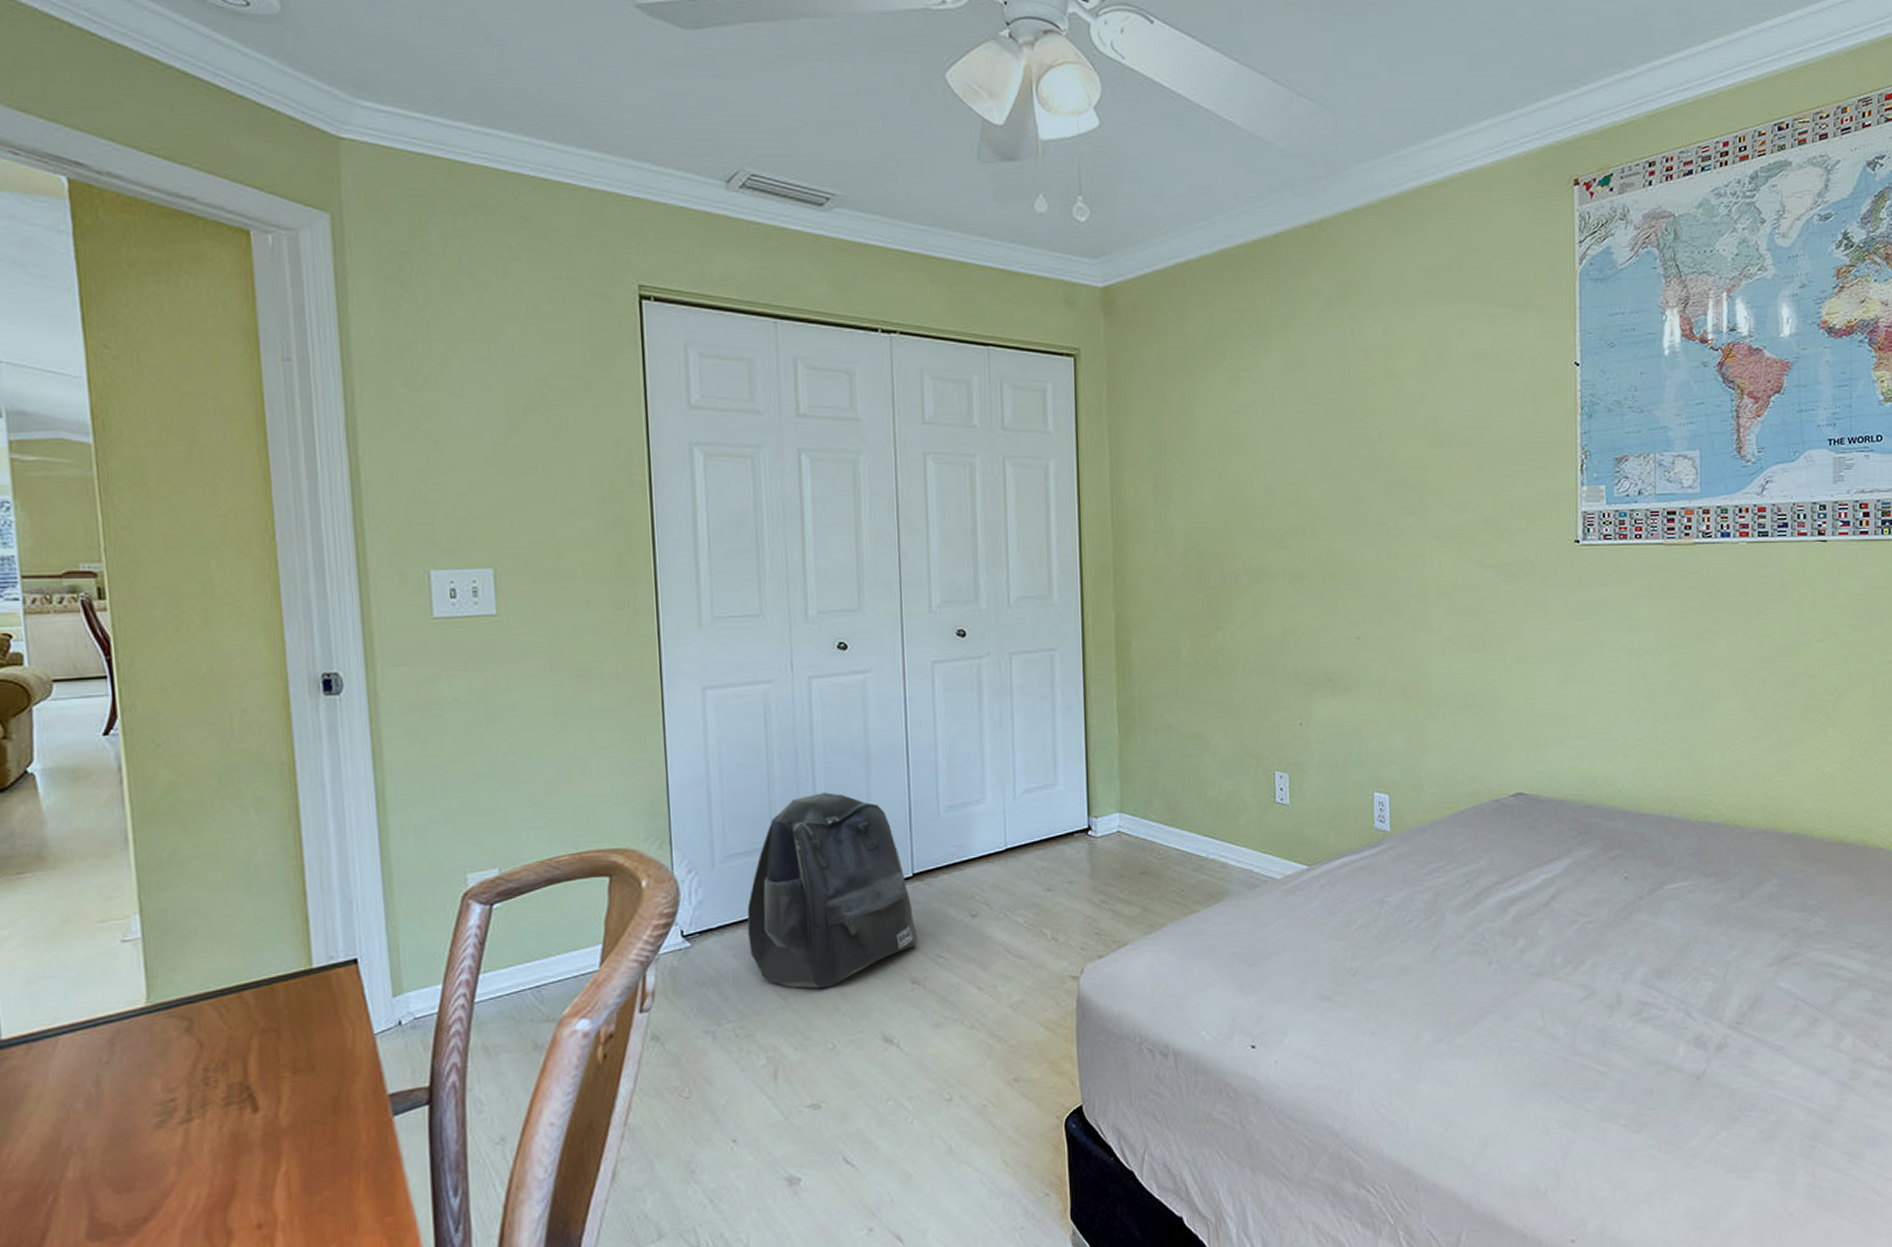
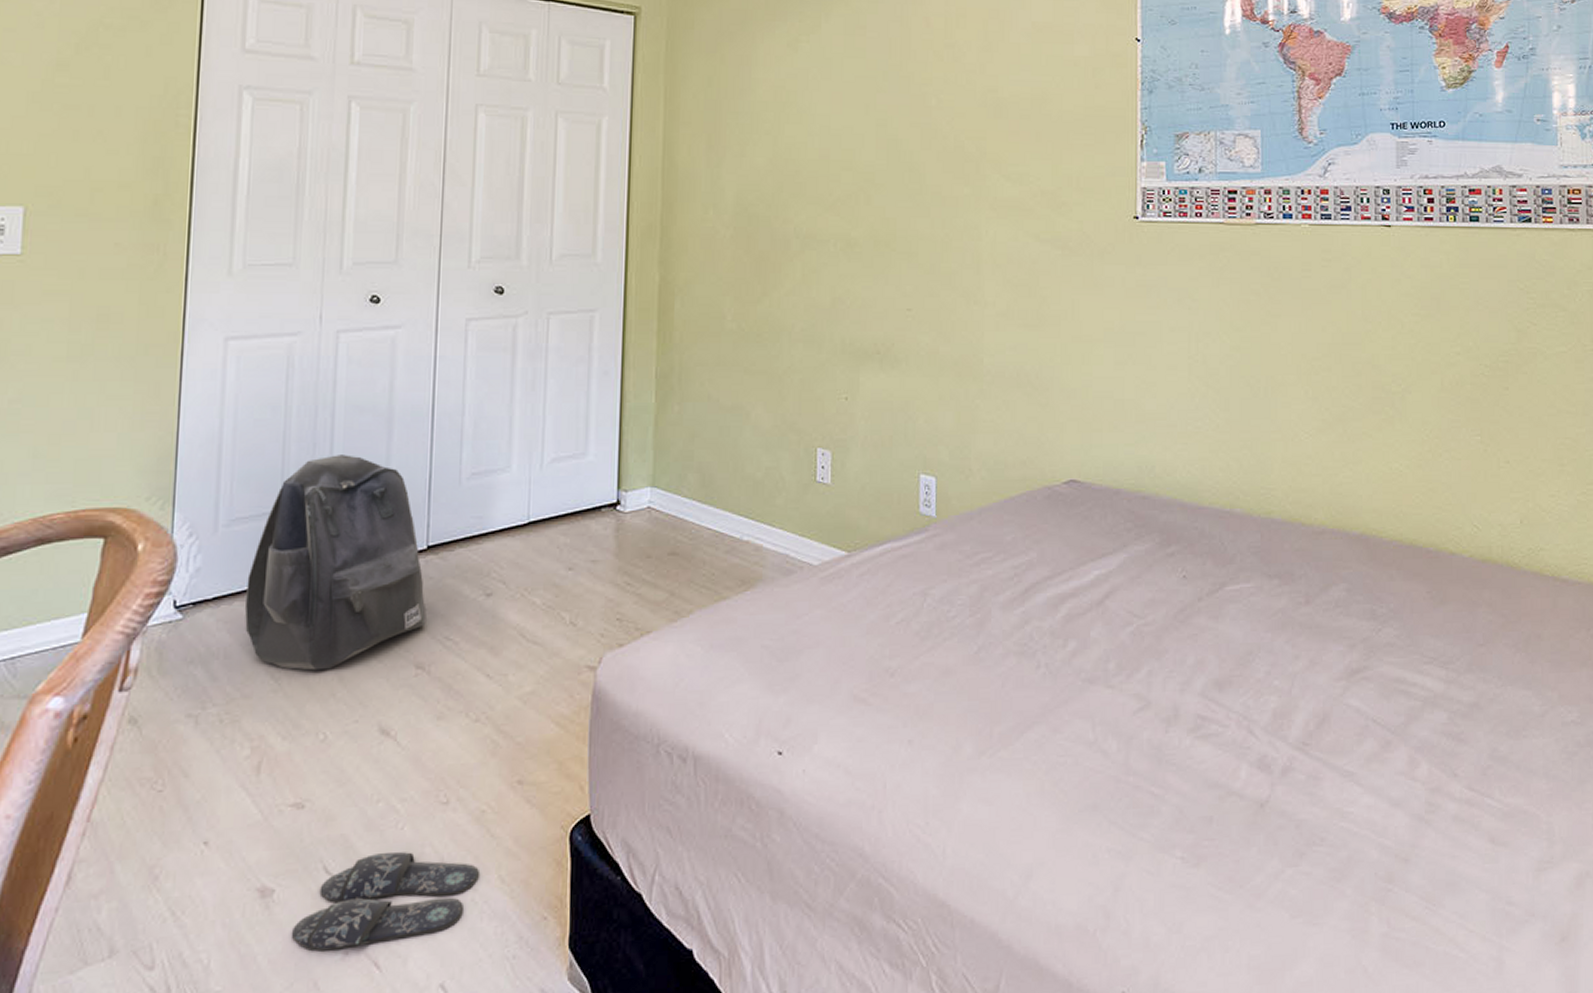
slippers: none [820,1142,985,1229] -> present [292,851,479,952]

